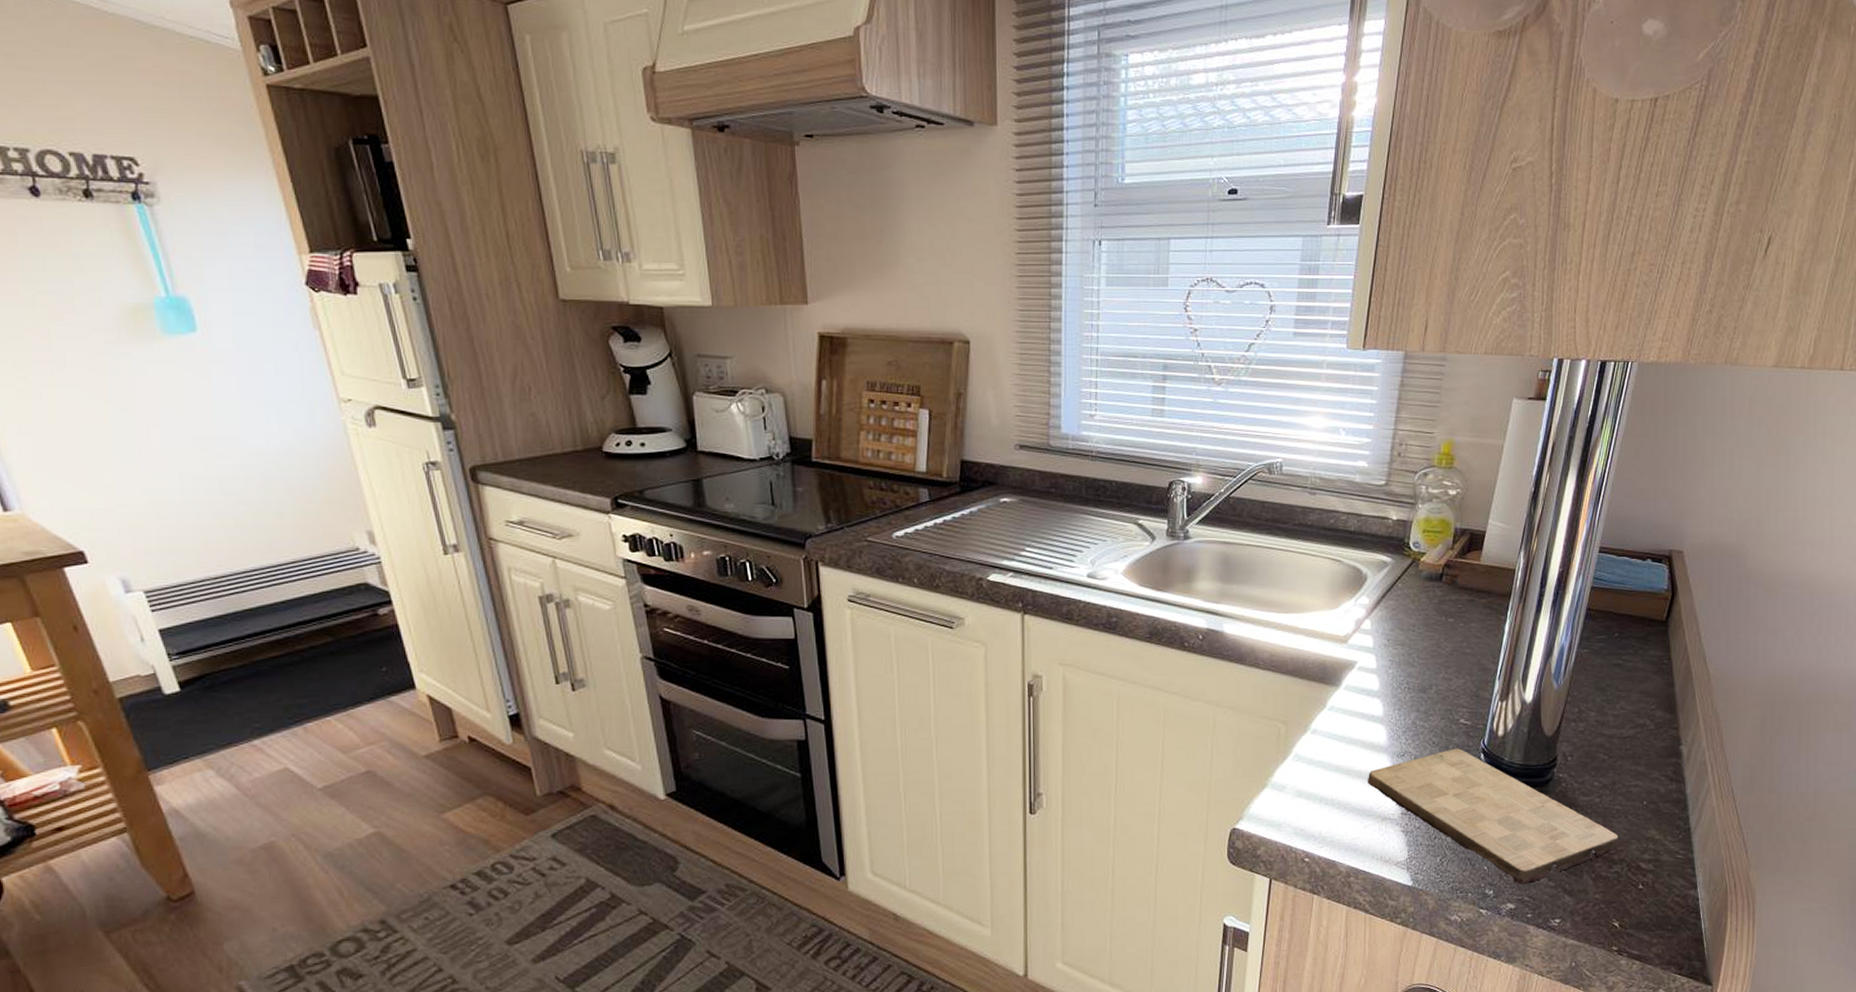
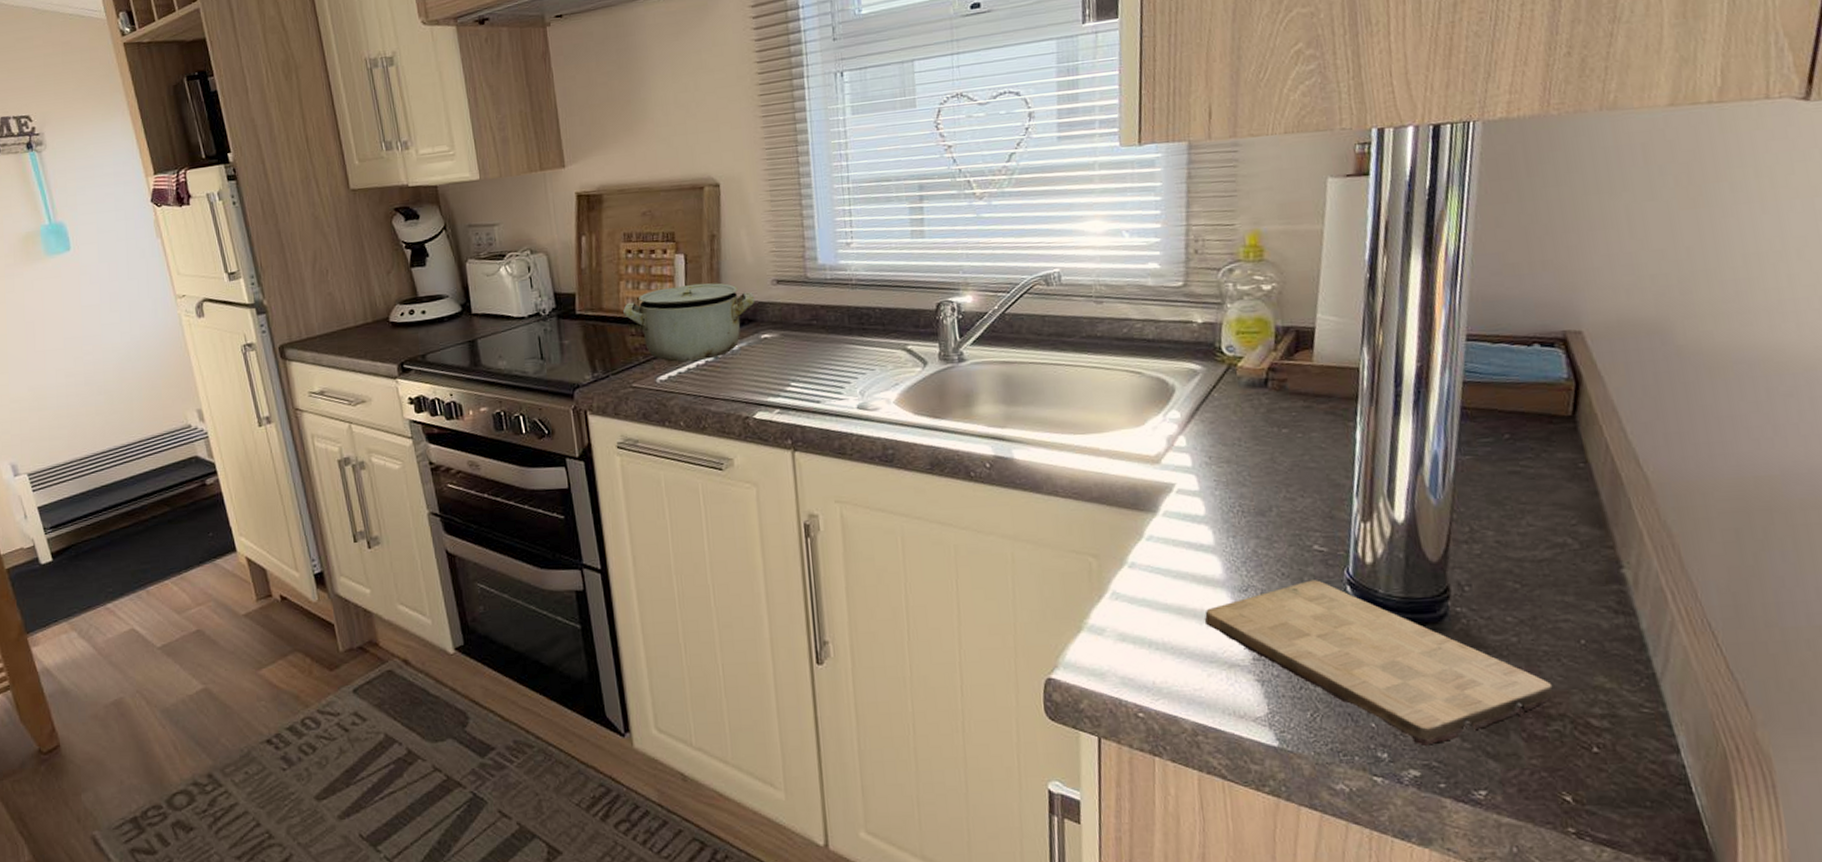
cooking pot: none [862,441,997,520] -> present [623,283,755,362]

